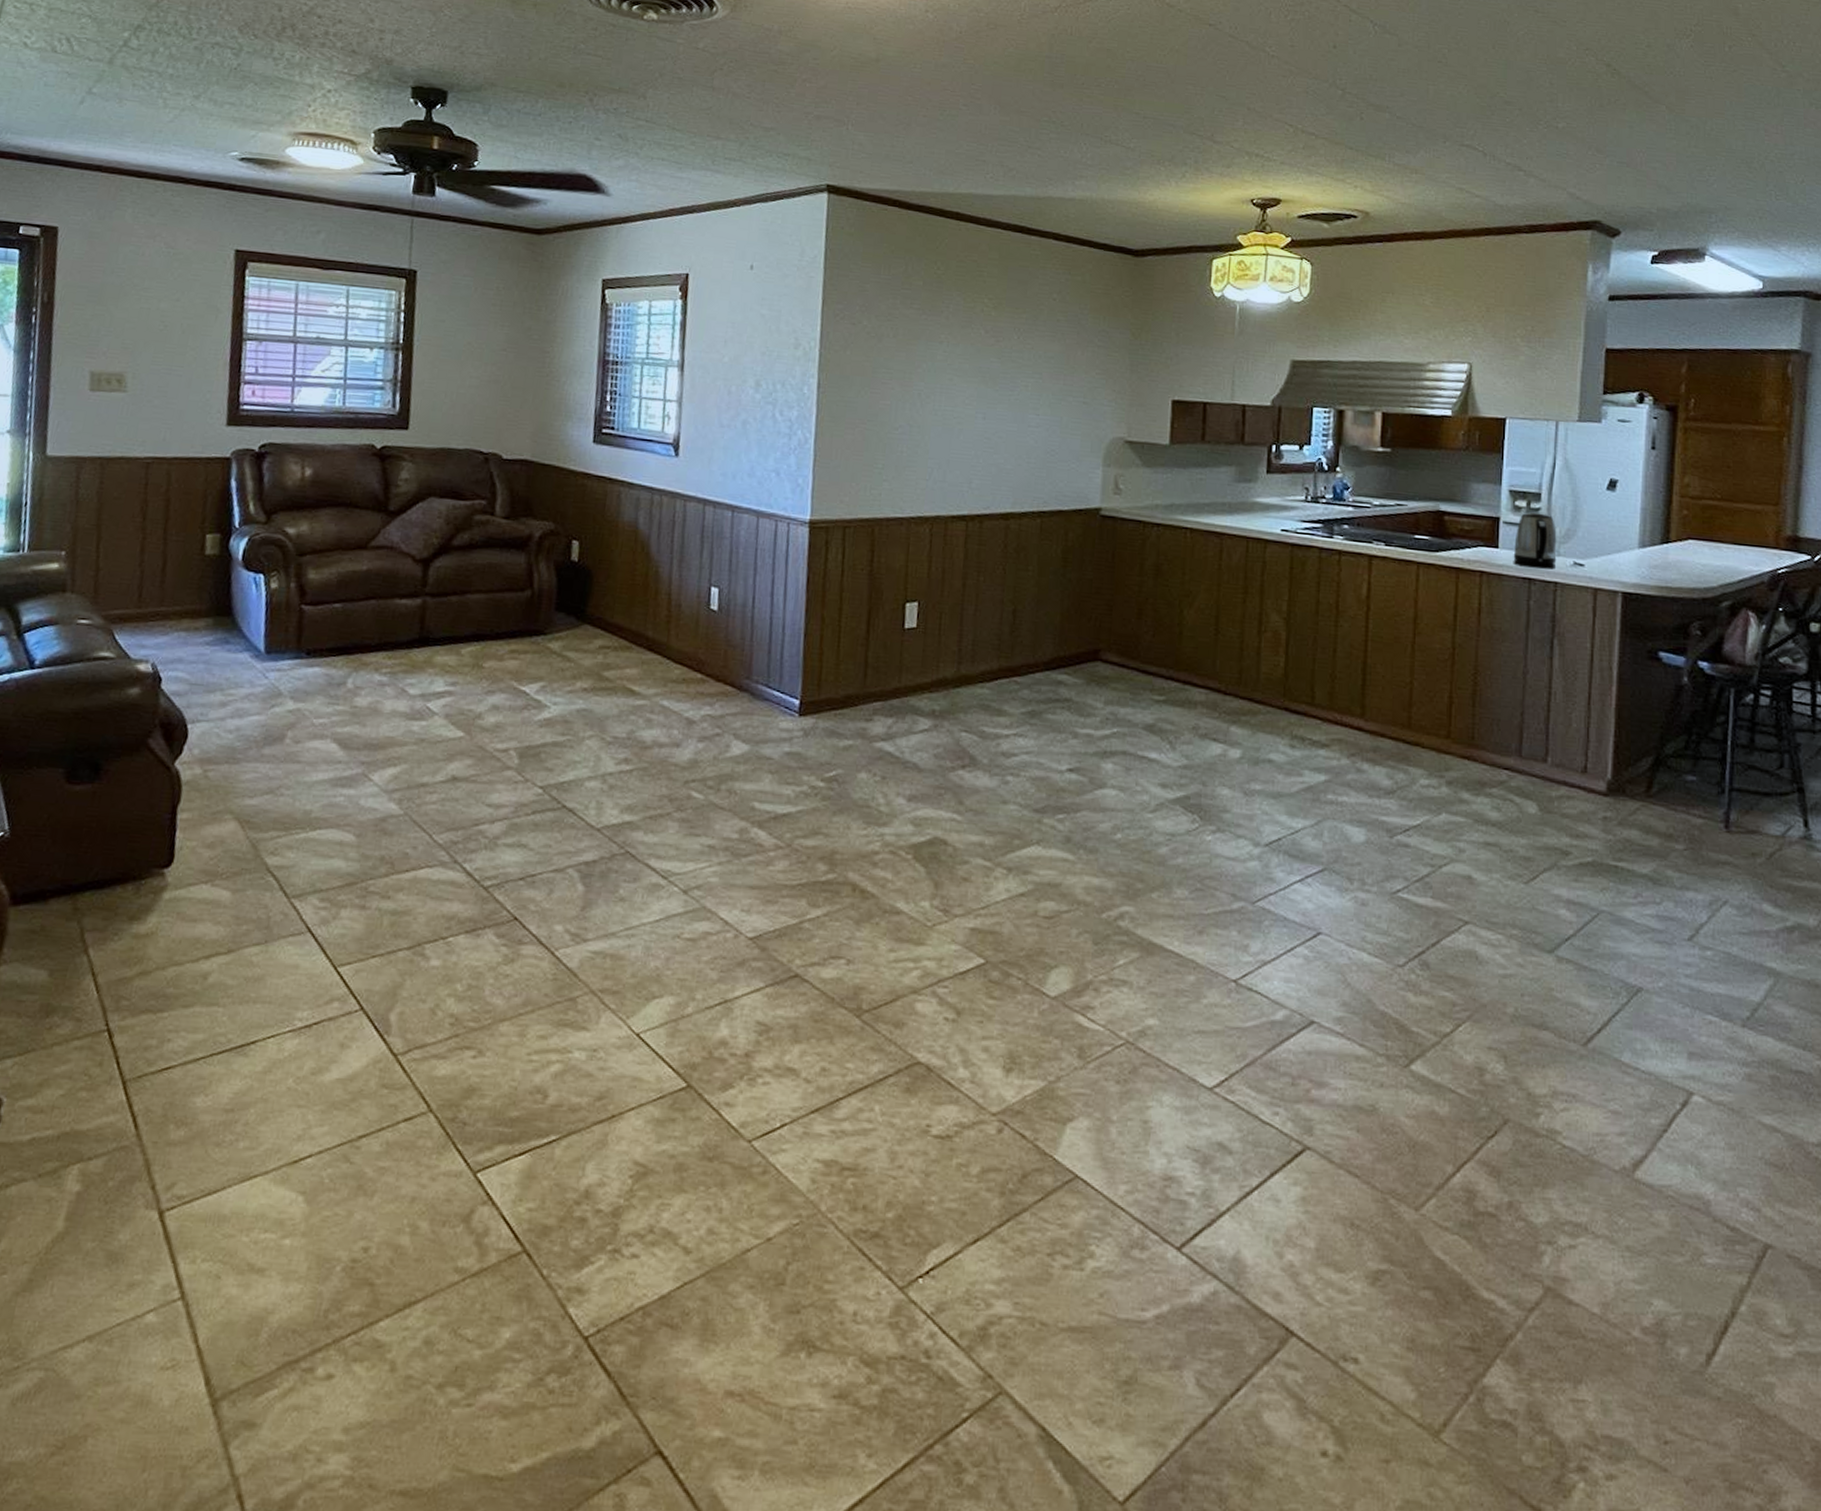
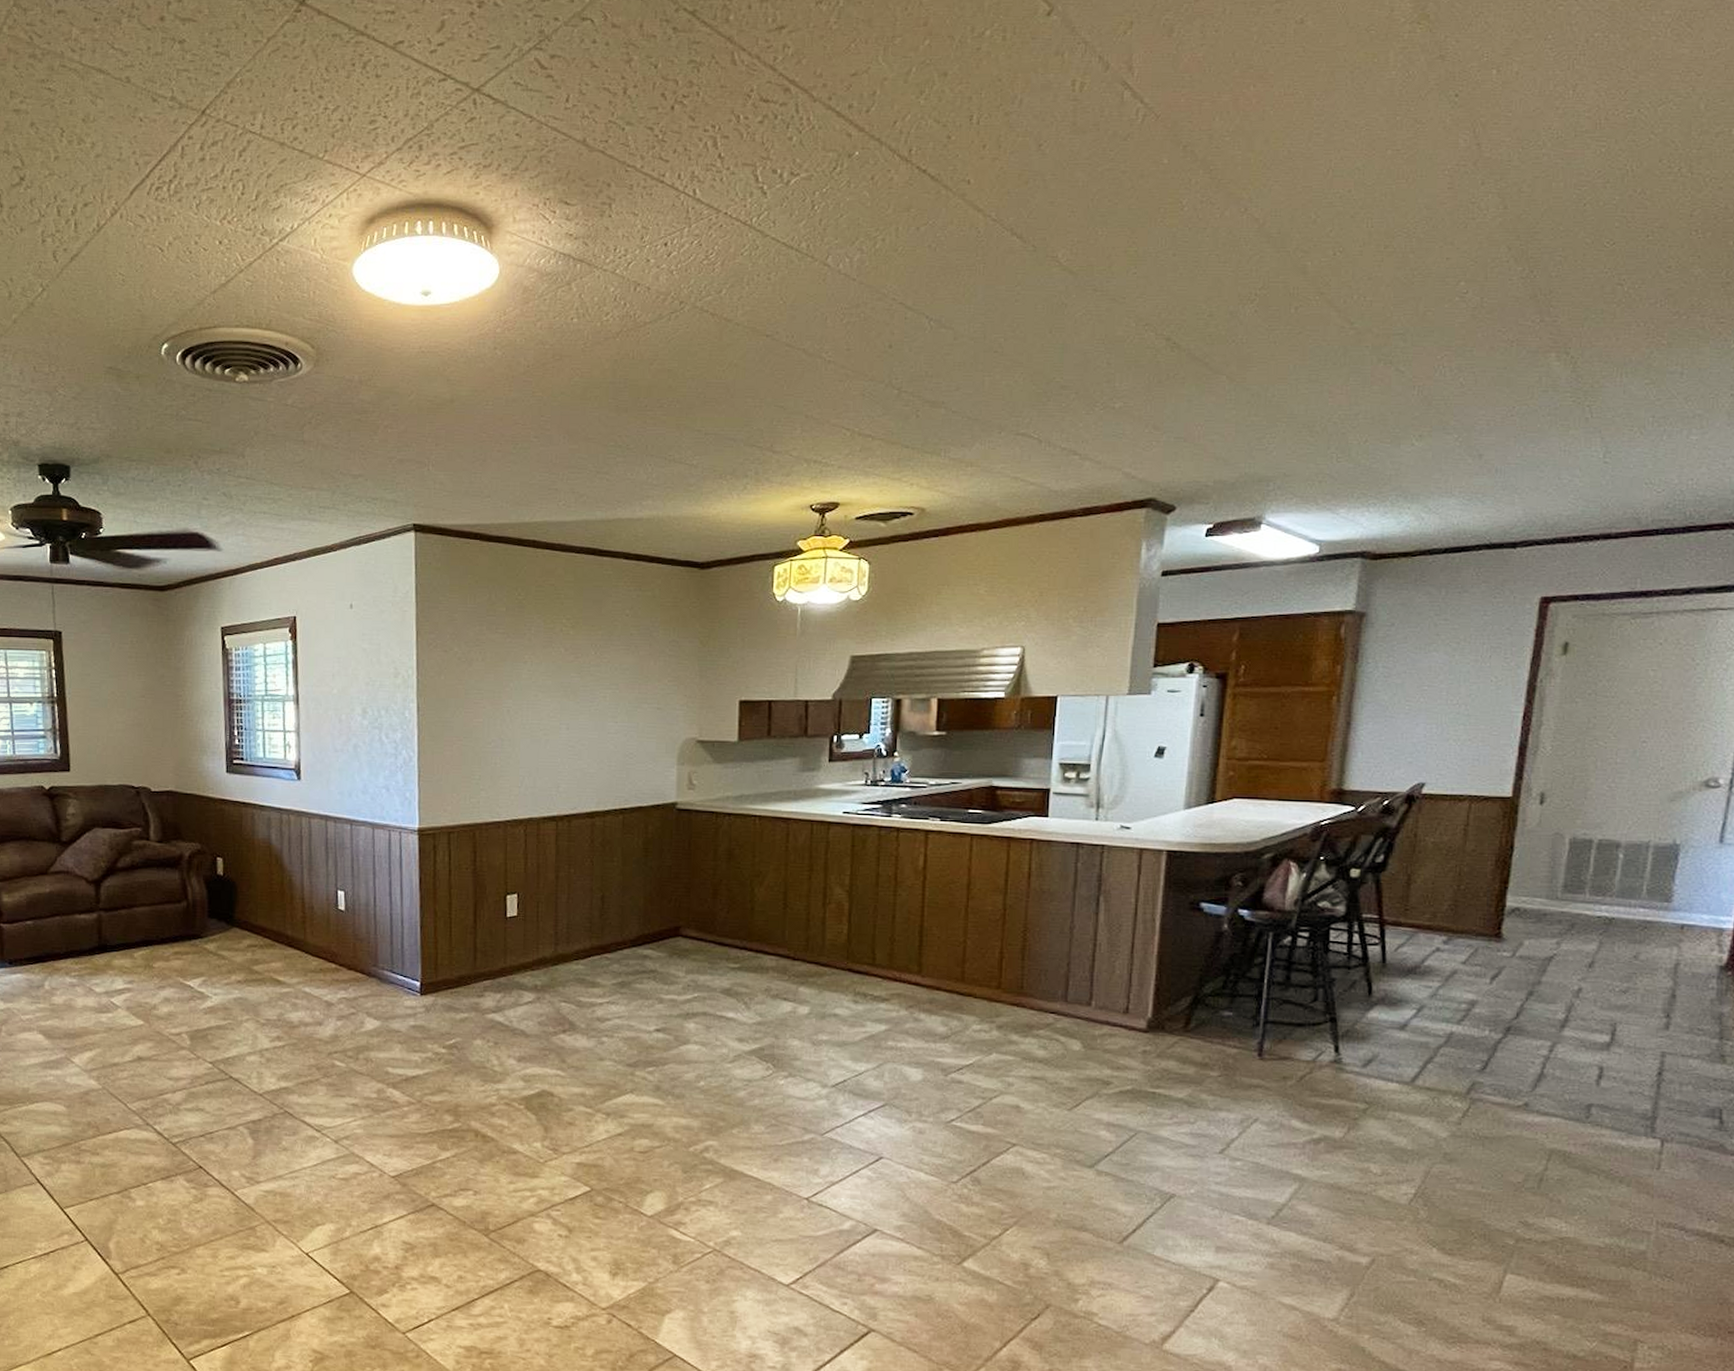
kettle: present [1513,512,1557,570] -> none [1062,782,1105,835]

